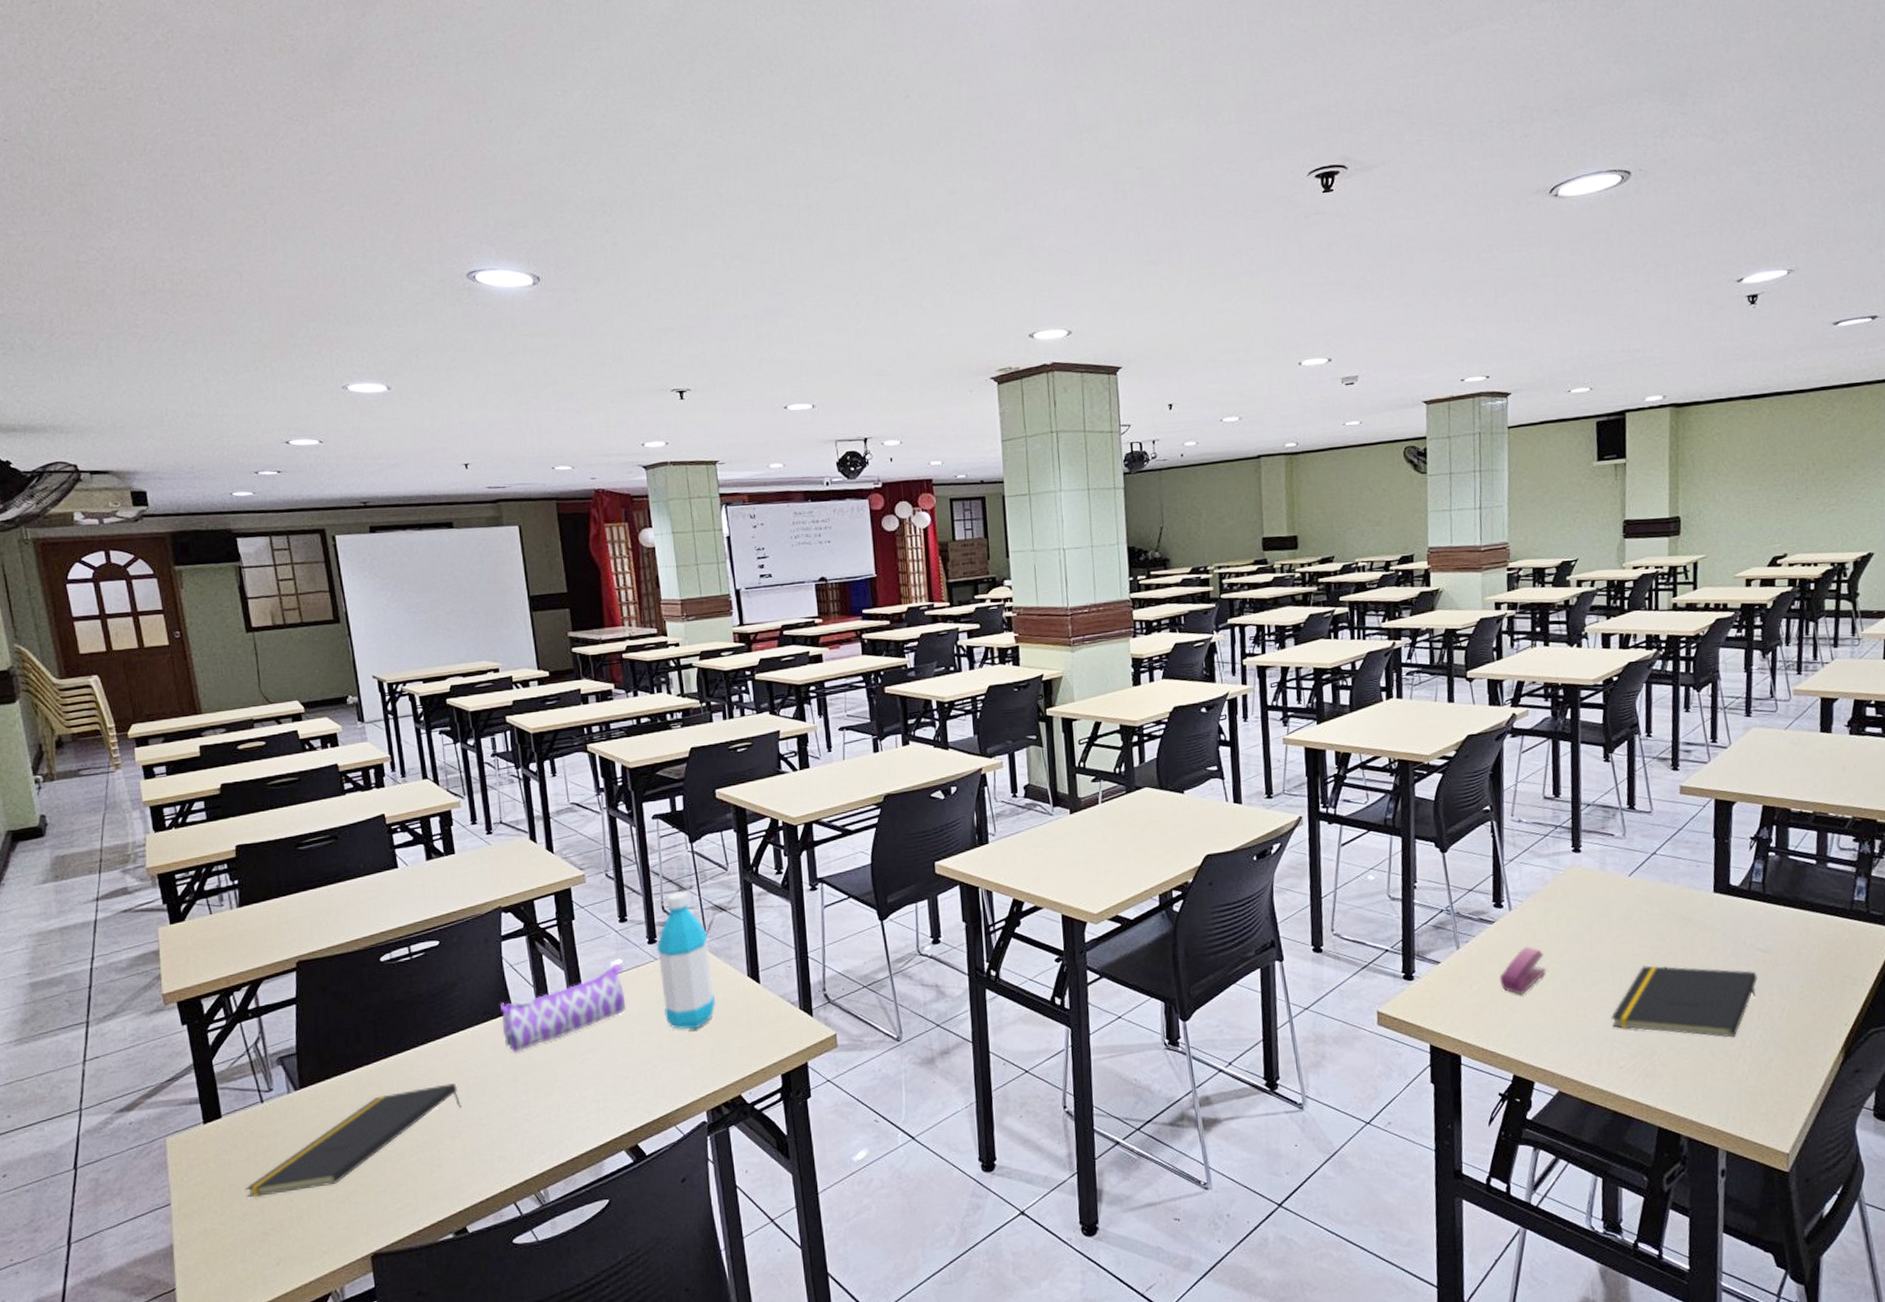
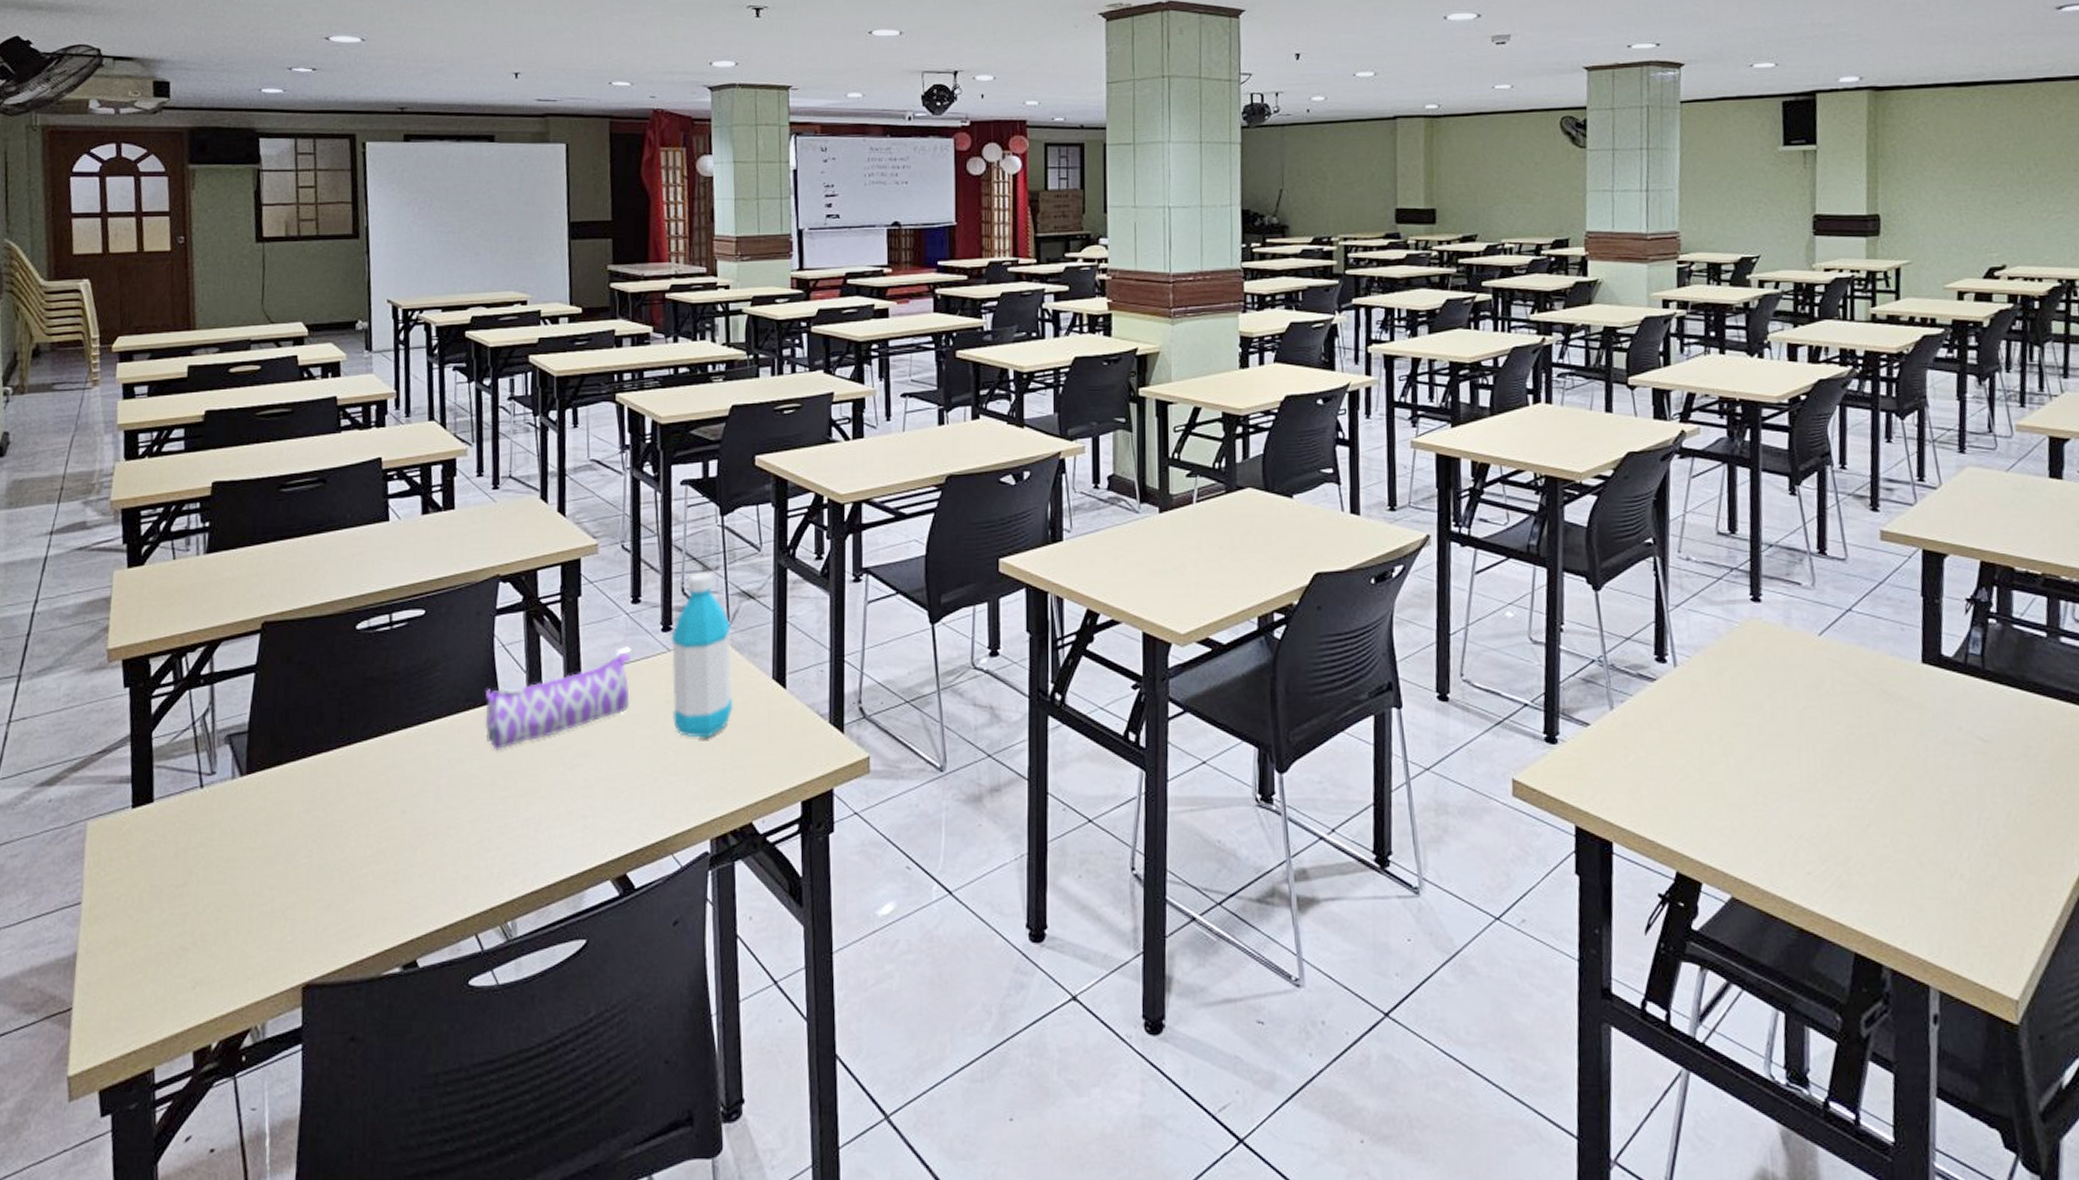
notepad: present [245,1083,462,1198] -> none [168,782,428,903]
stapler: present [1499,946,1546,995] -> none [1661,712,1718,772]
notepad: present [1610,965,1758,1038] -> none [1796,747,1977,846]

